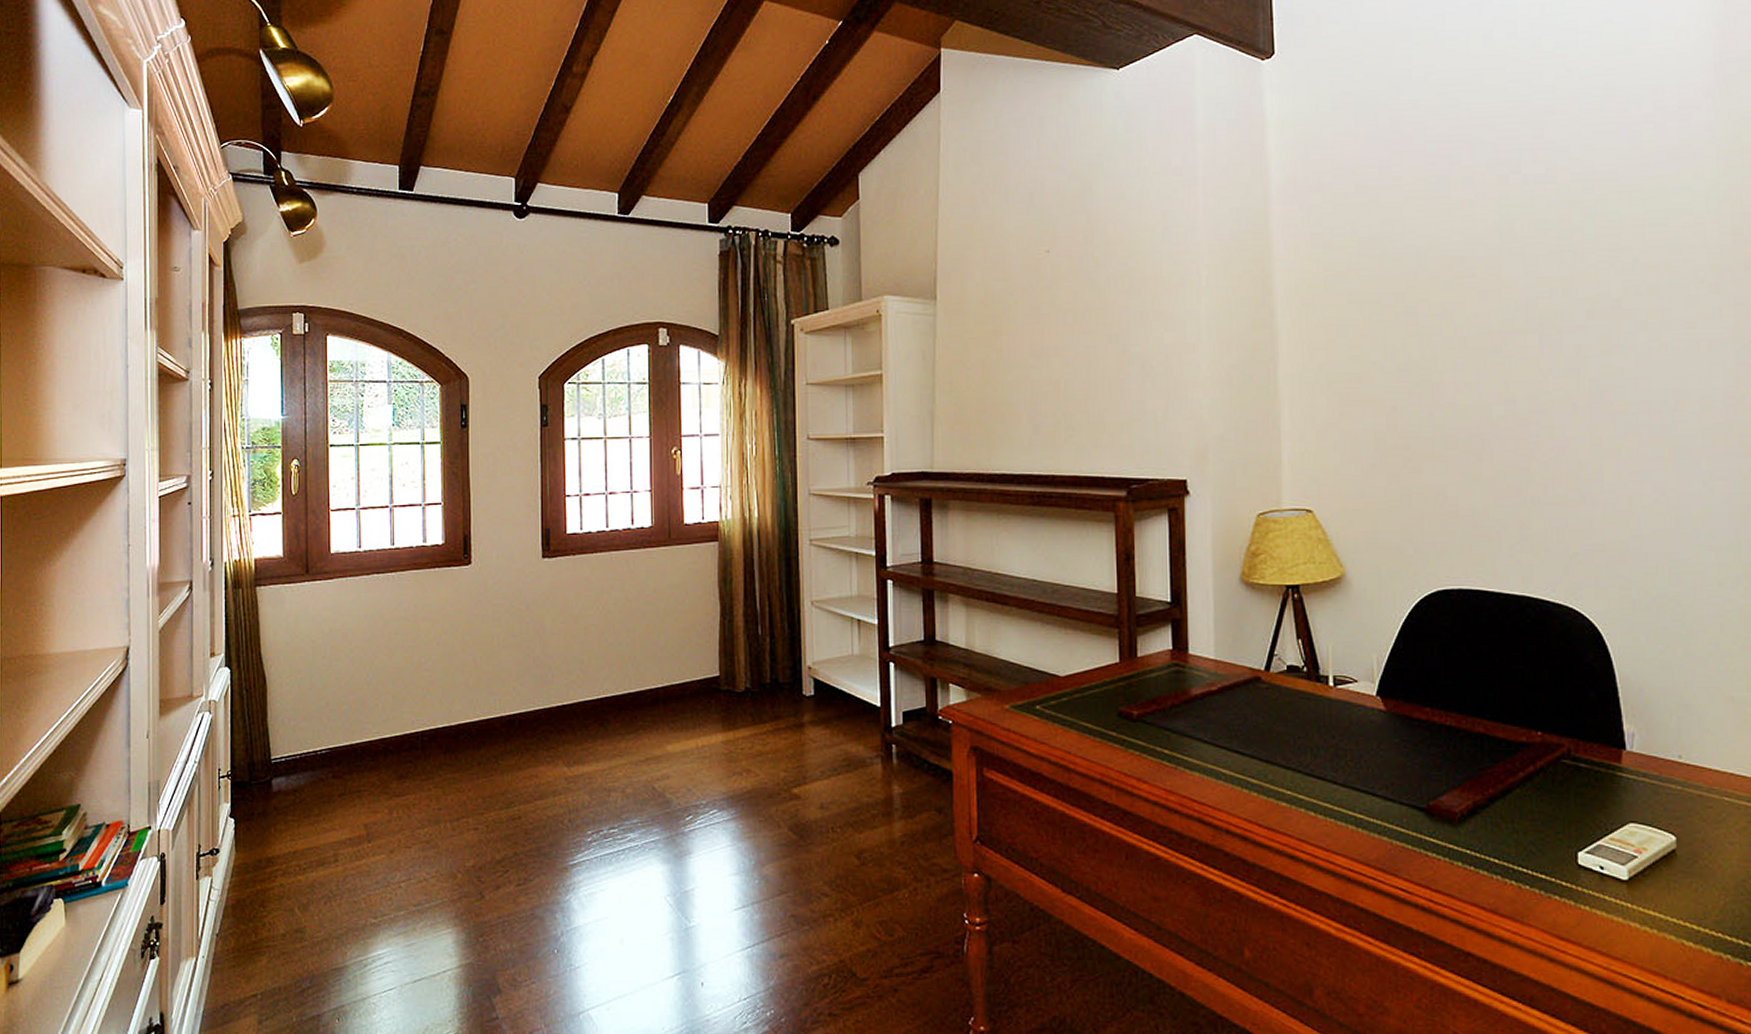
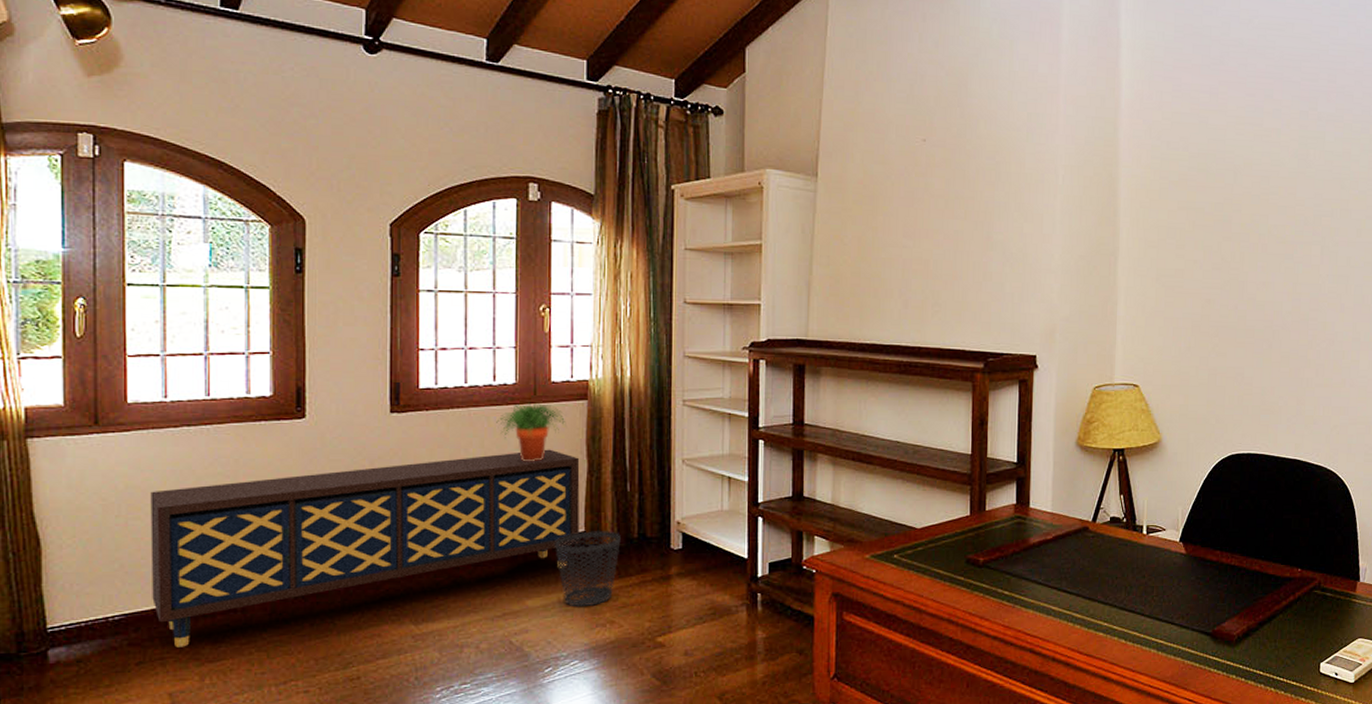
sideboard: none [349,592,715,781] -> present [150,449,580,648]
potted plant: none [635,545,699,604] -> present [496,402,566,461]
wastebasket: none [692,674,754,754] -> present [555,530,621,607]

